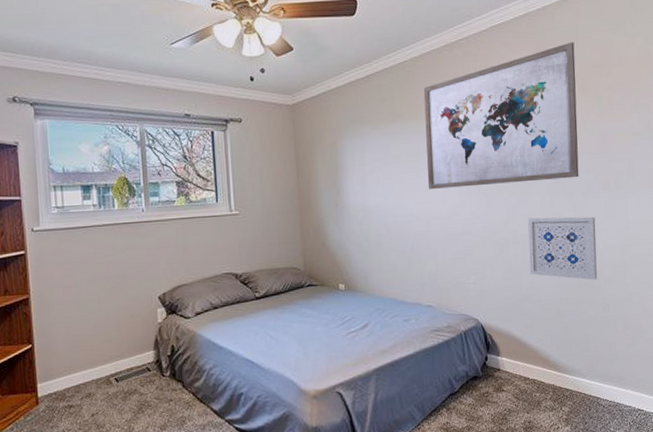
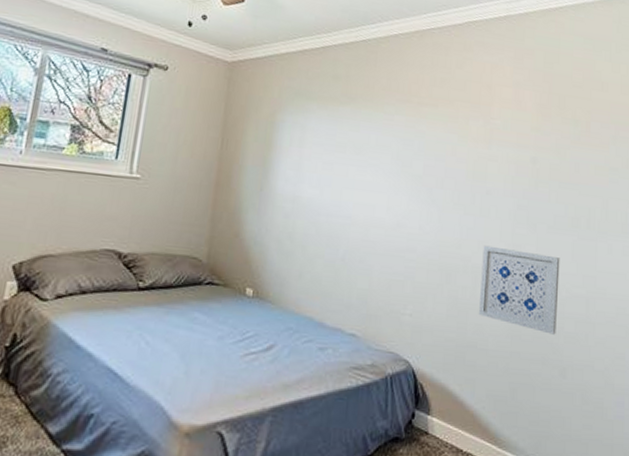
wall art: present [423,42,579,189] -> none [373,55,555,208]

